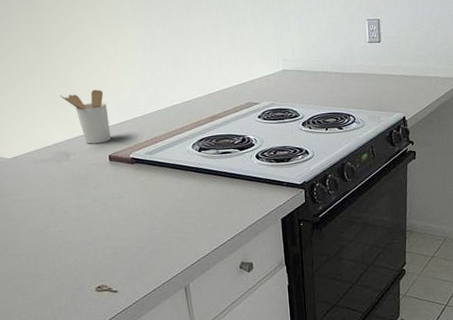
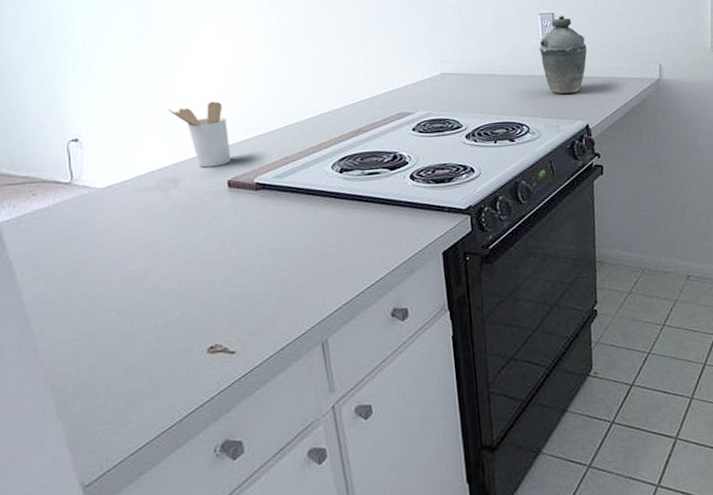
kettle: none [365,21,407,91] -> present [539,15,587,95]

